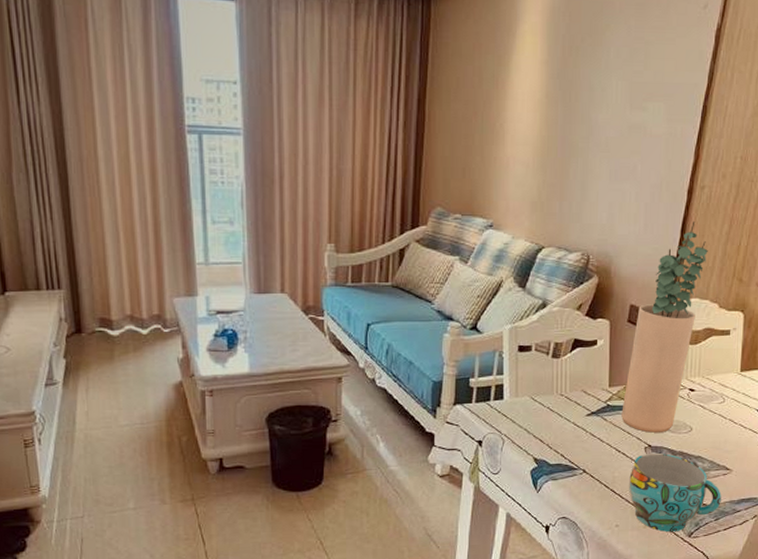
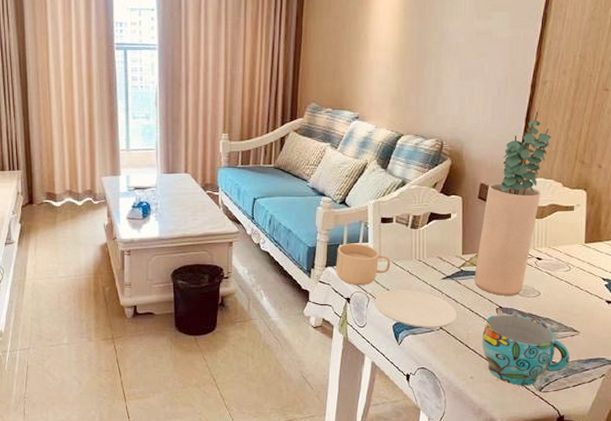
cup: none [466,376,529,426] -> present [336,243,391,286]
plate: none [510,429,603,472] -> present [375,289,458,328]

